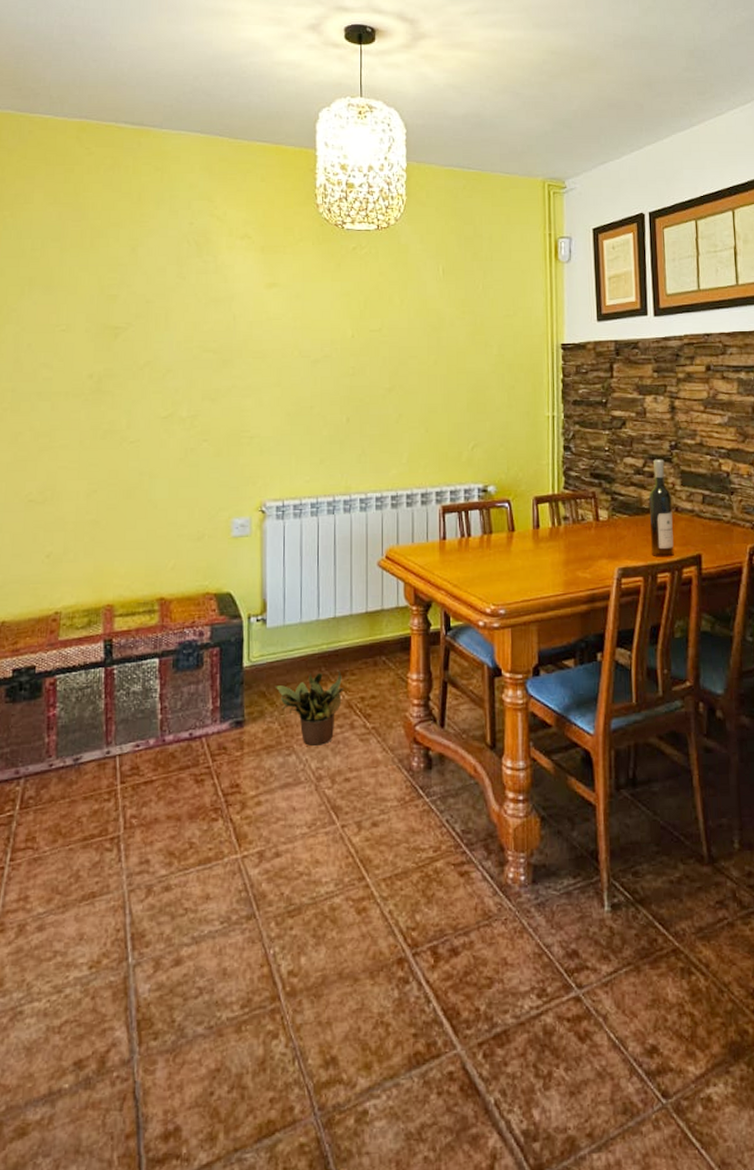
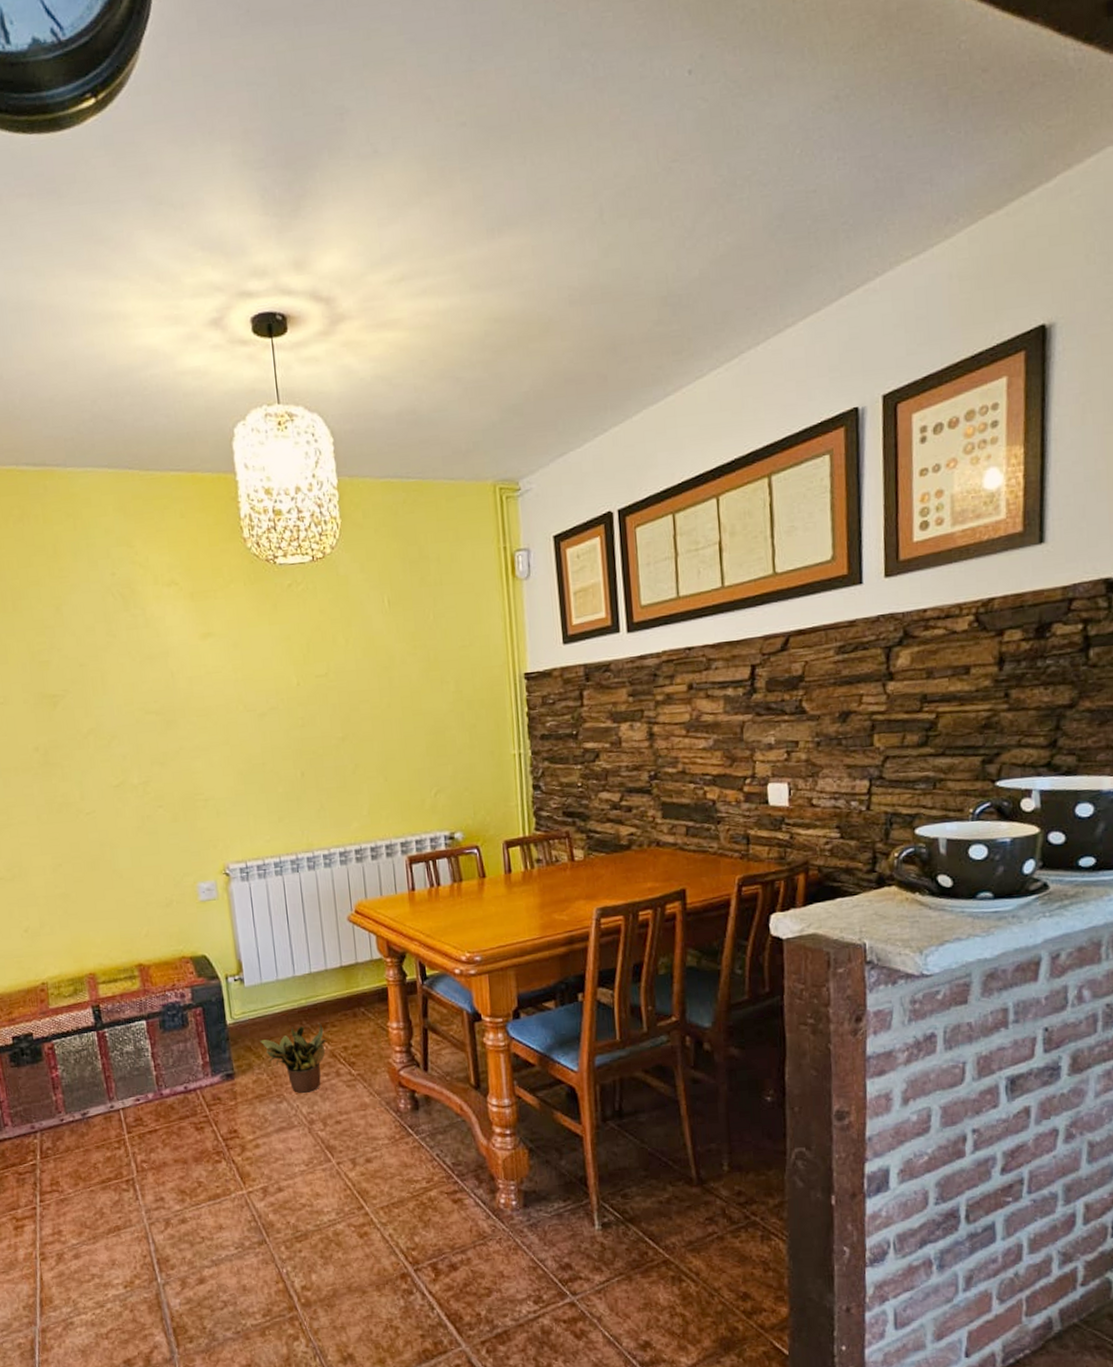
bottle: present [649,459,674,557] -> none [627,791,656,895]

